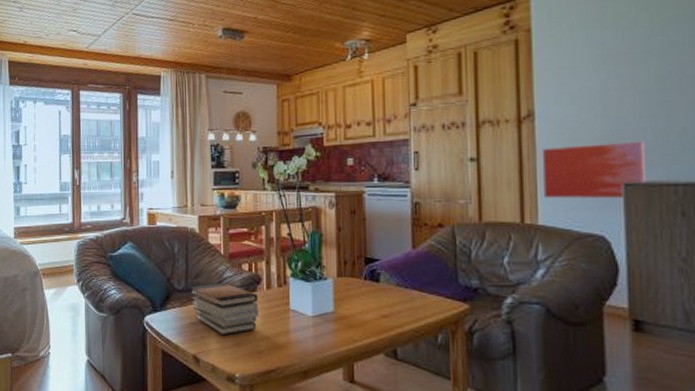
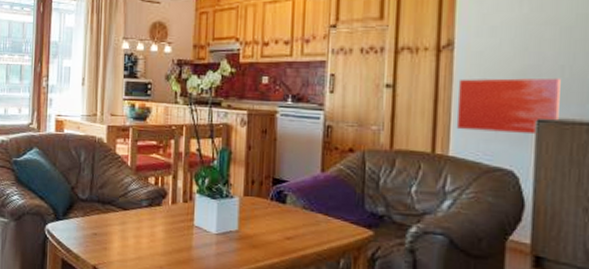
book stack: present [190,282,260,336] -> none [94,194,163,248]

